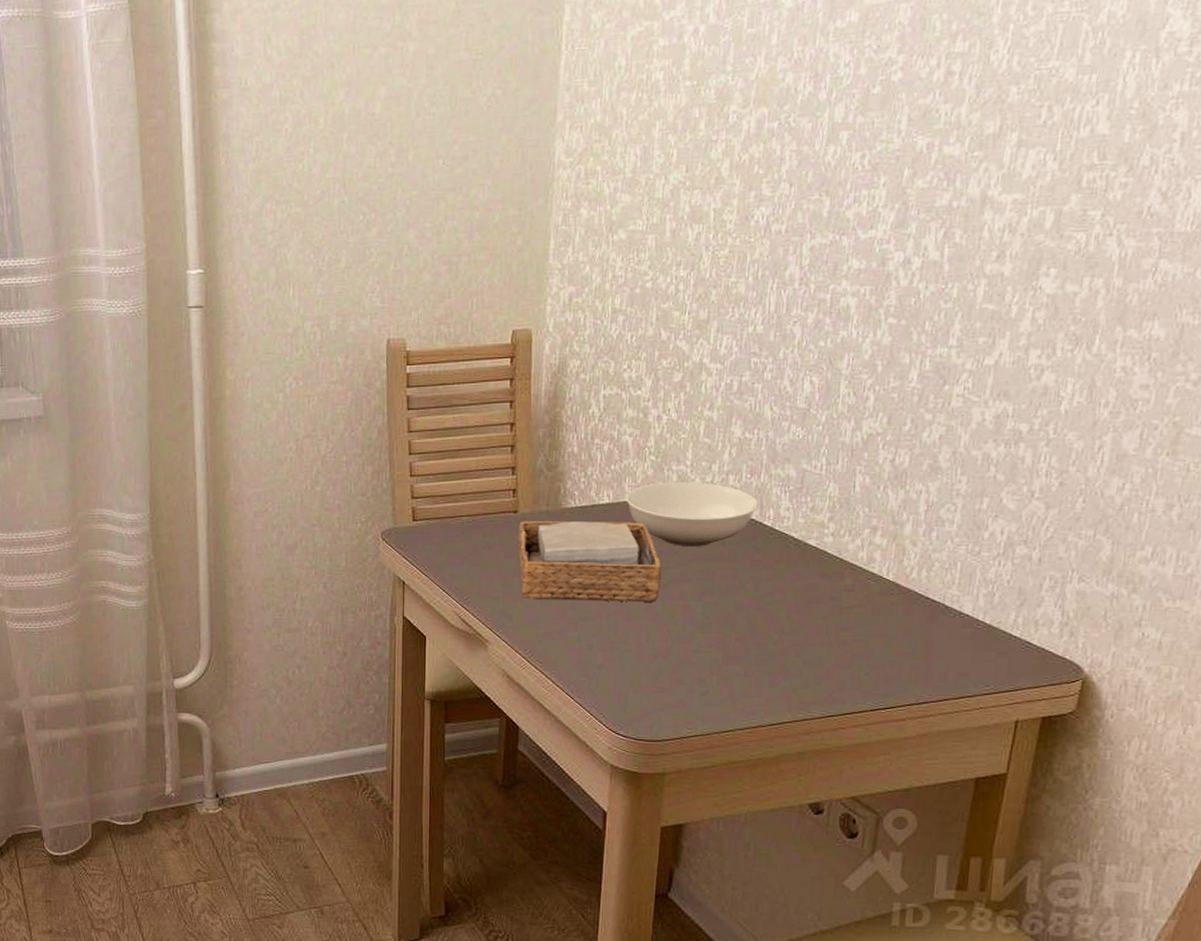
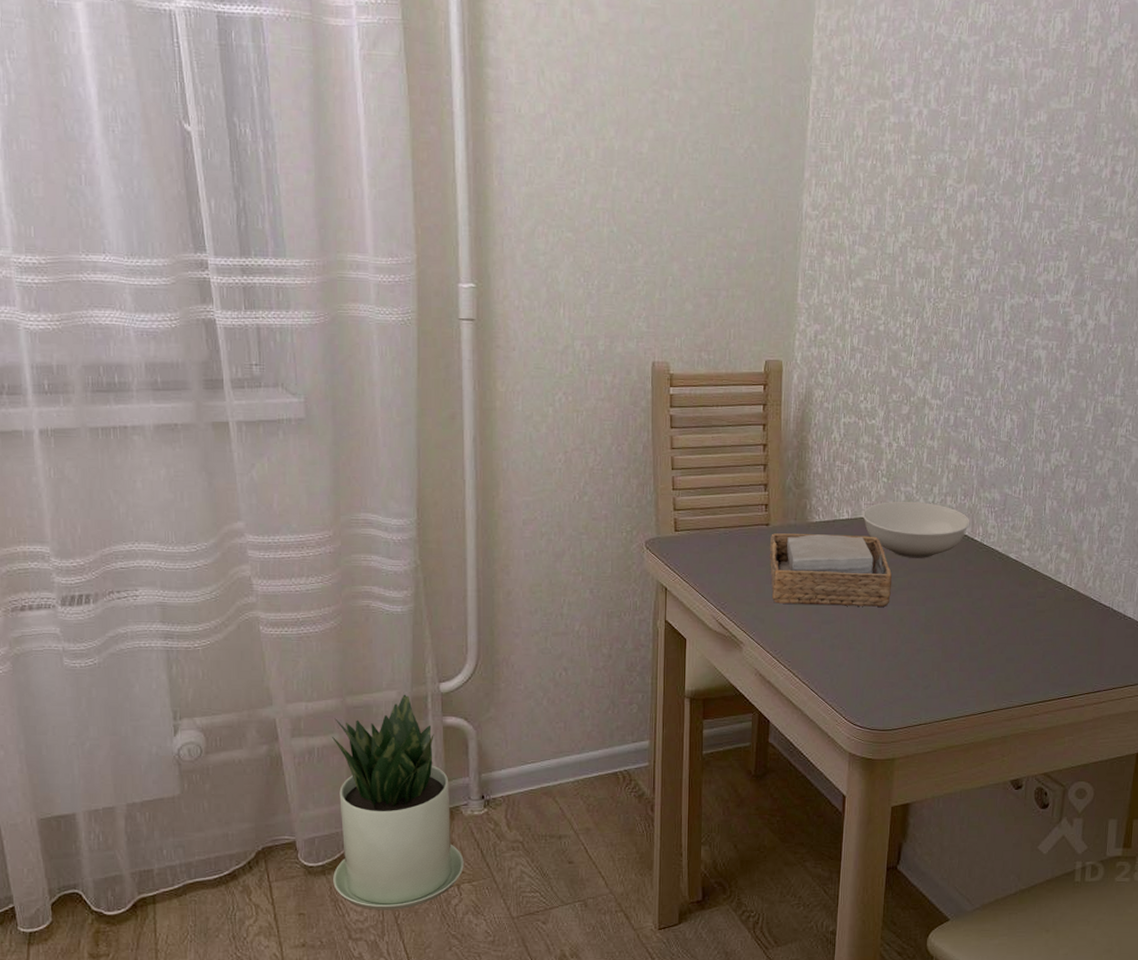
planter: none [72,689,200,904] -> present [331,694,464,910]

